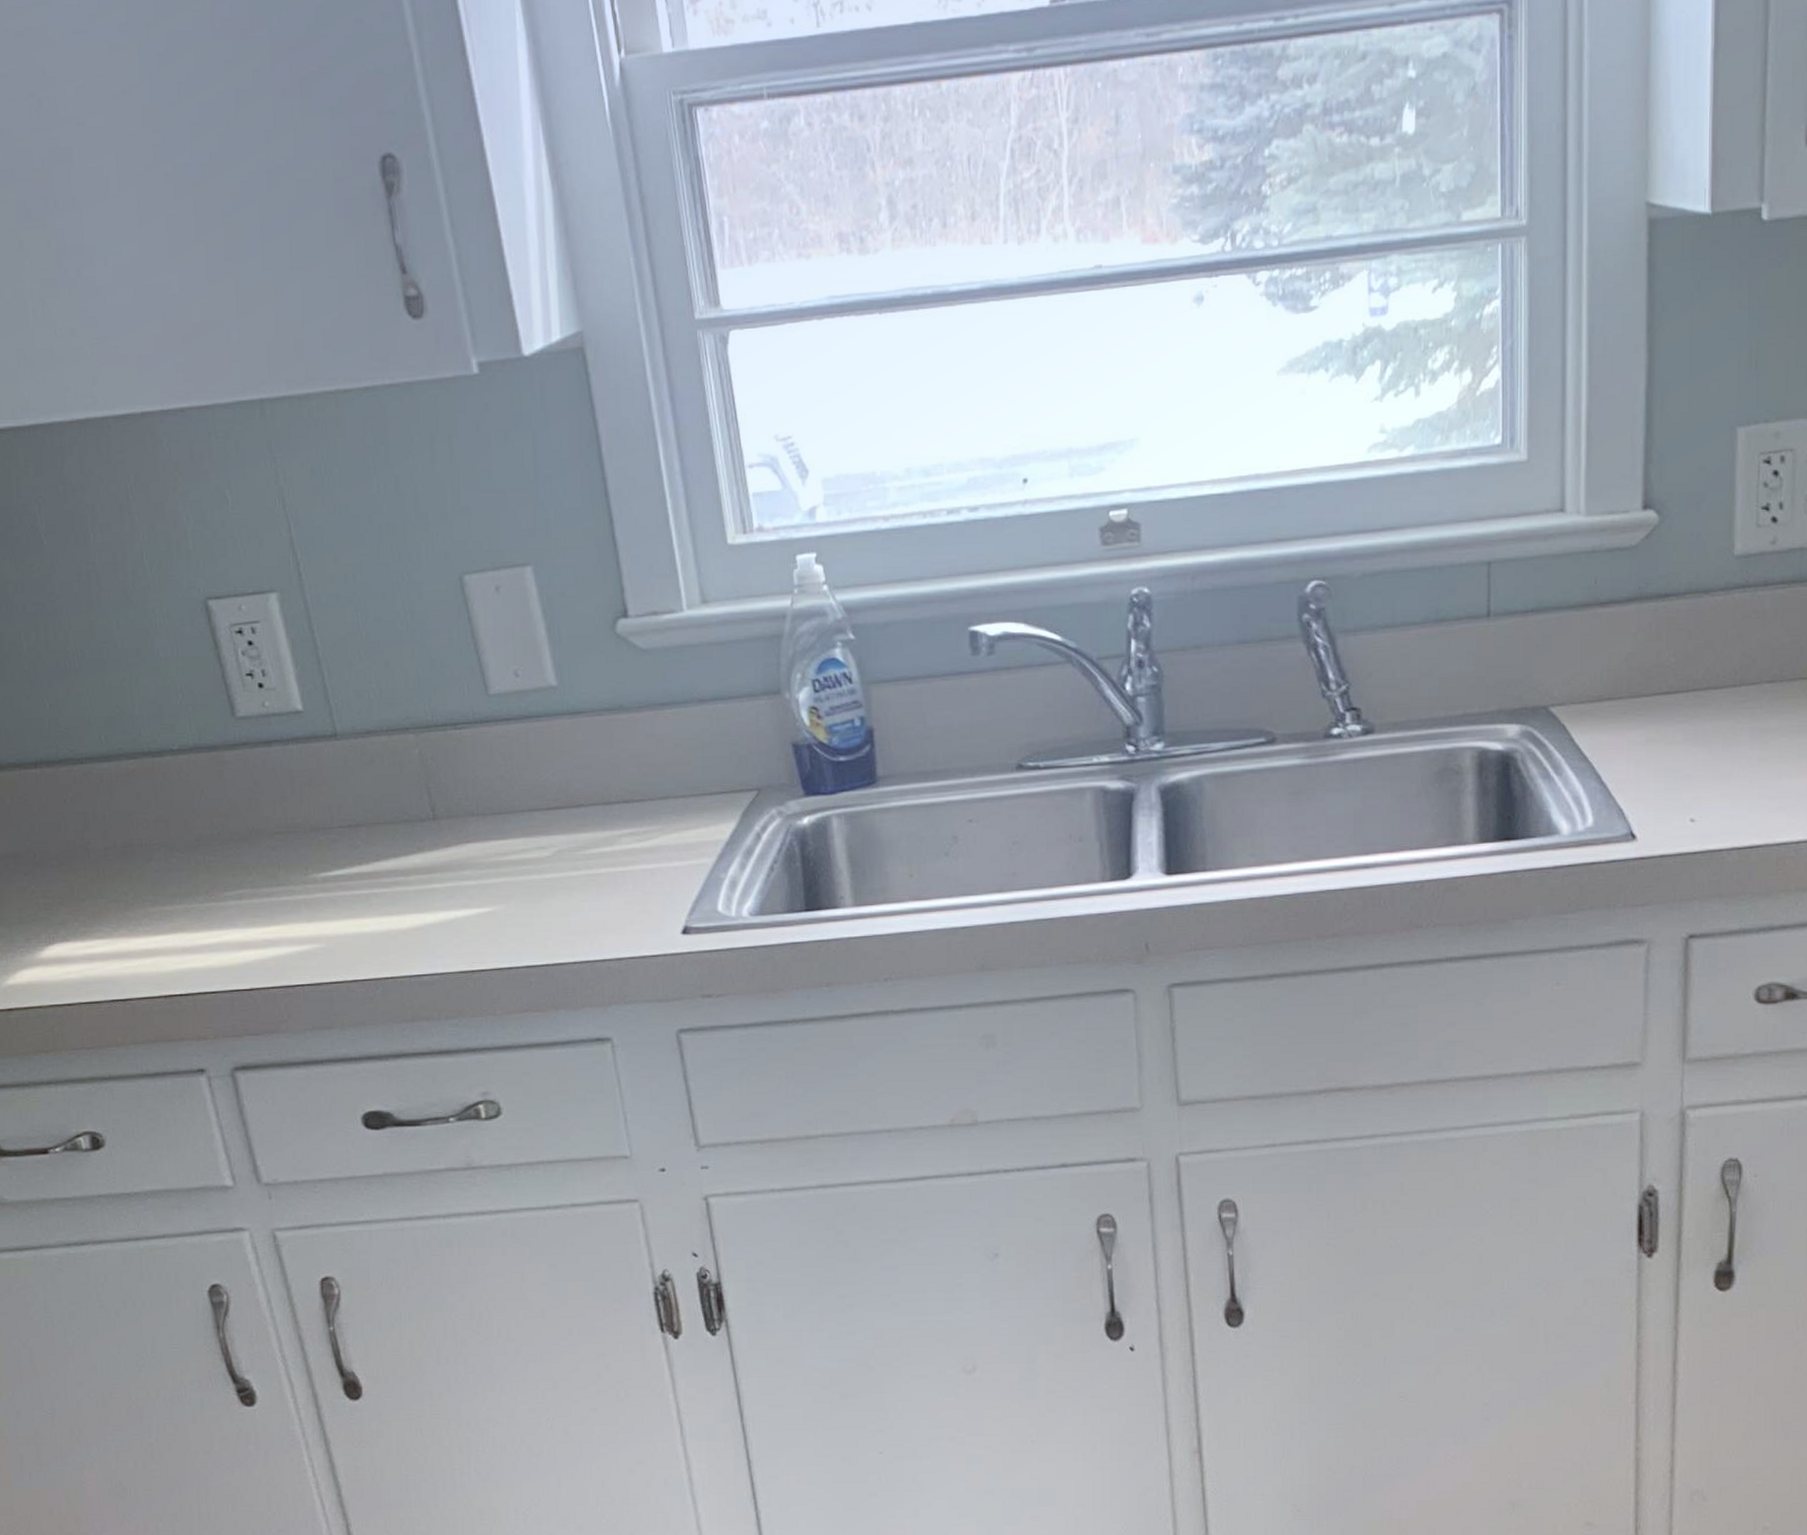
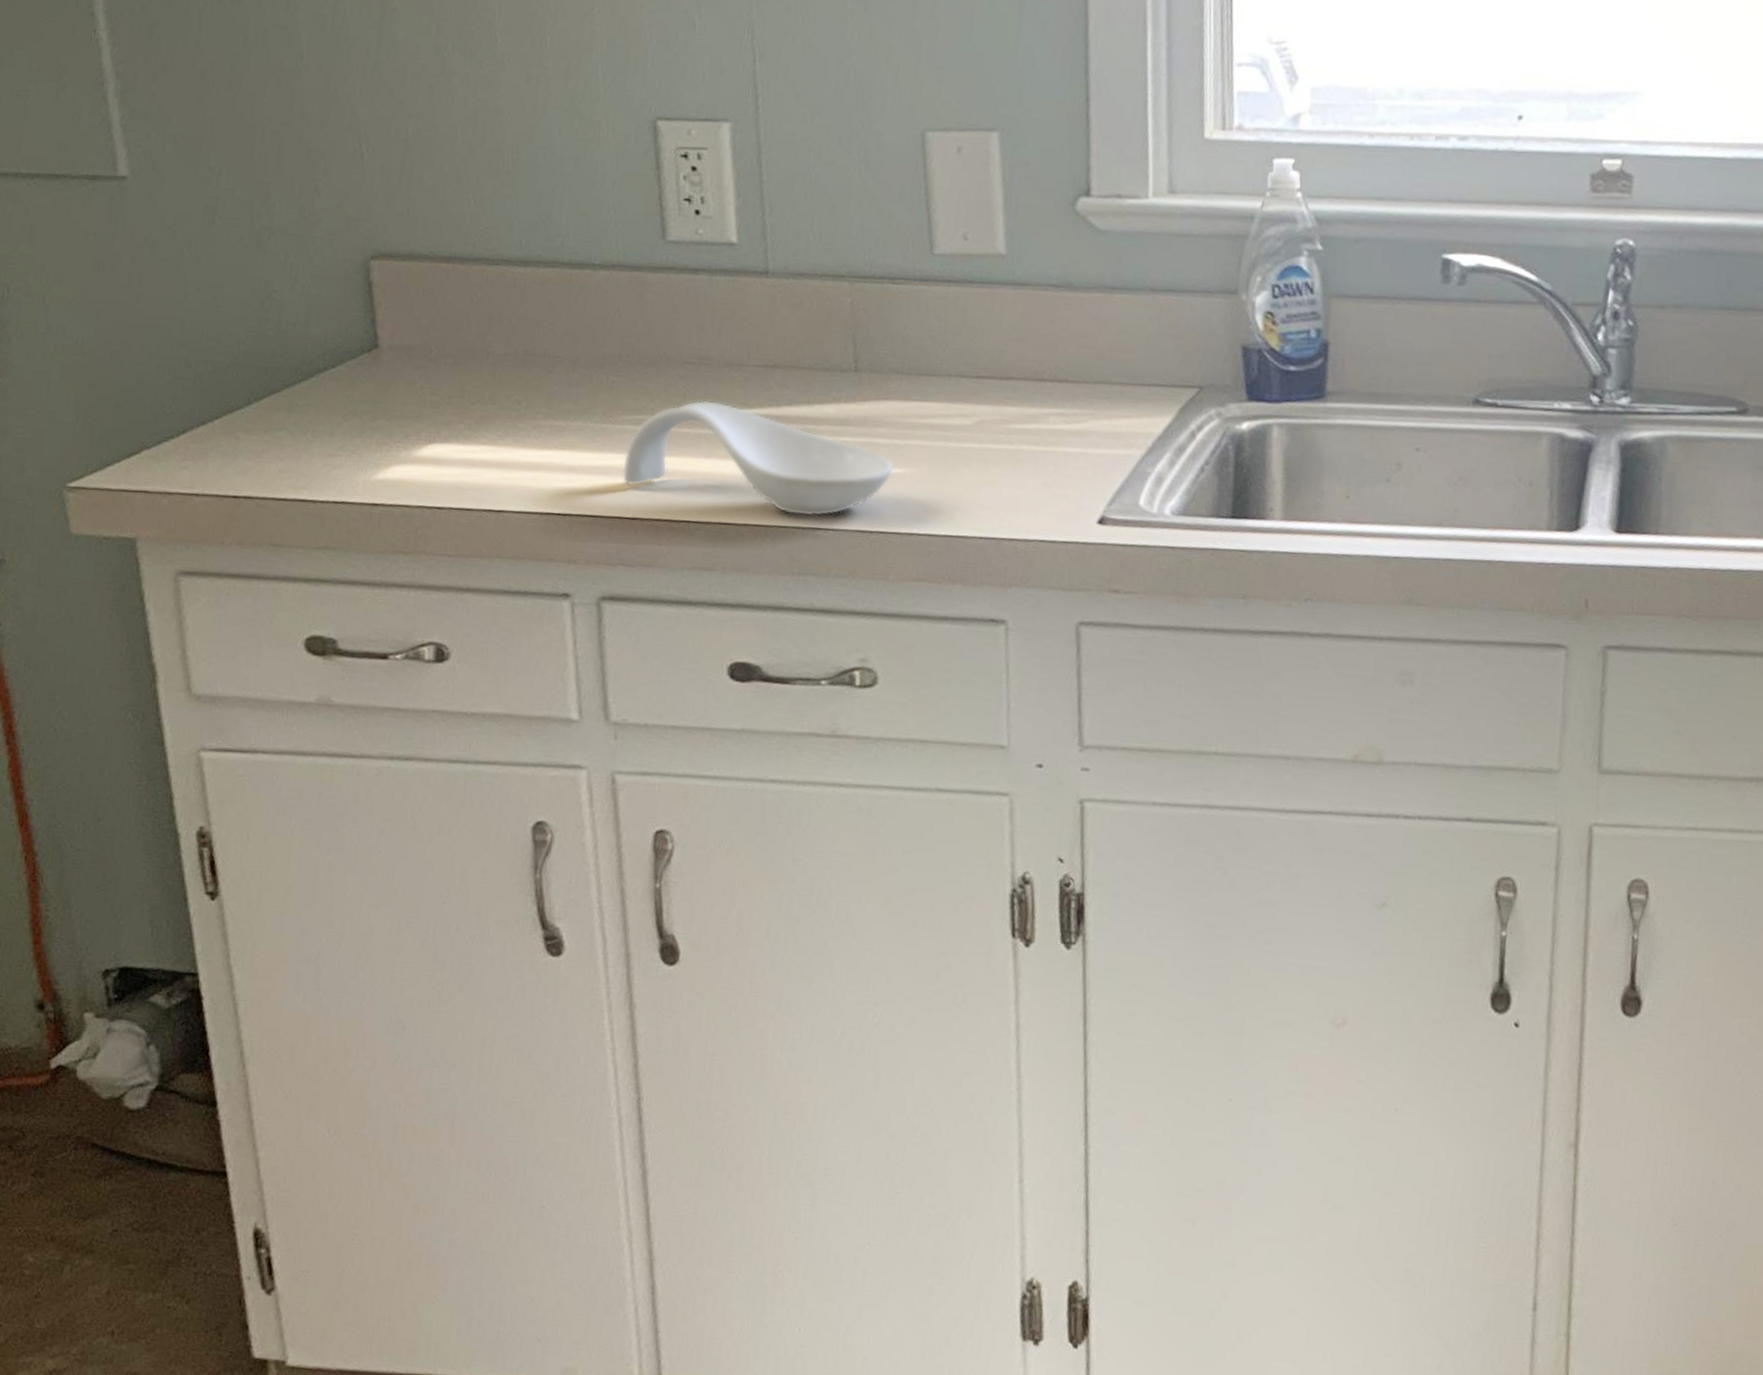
spoon rest: none [232,867,485,966] -> present [622,400,895,517]

